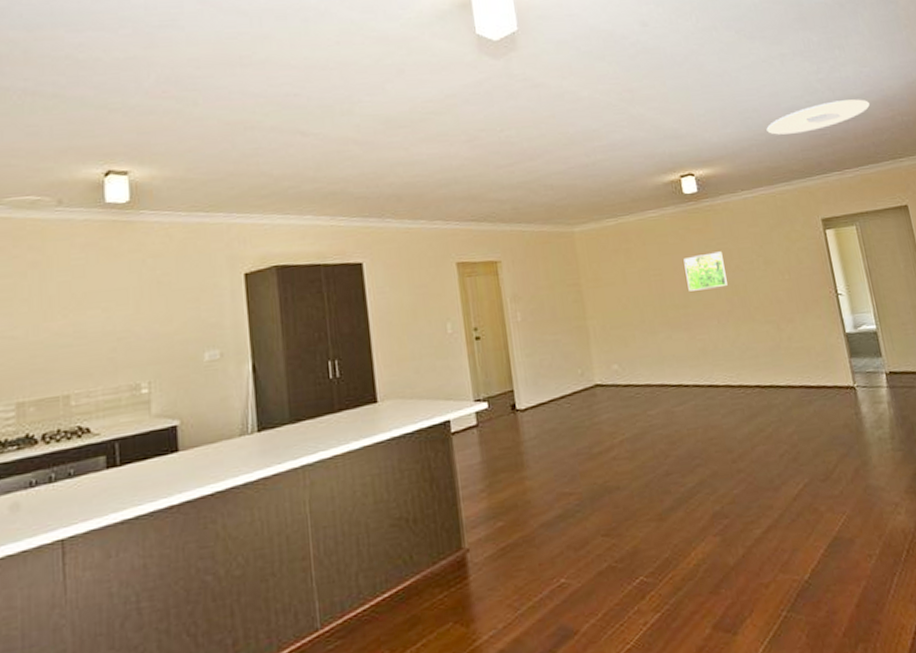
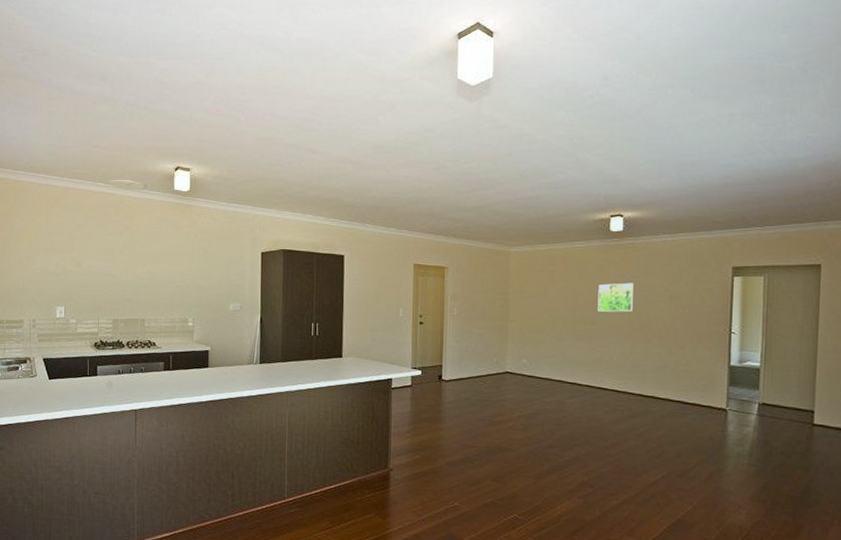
ceiling light: present [766,99,871,135] -> none [699,162,809,189]

